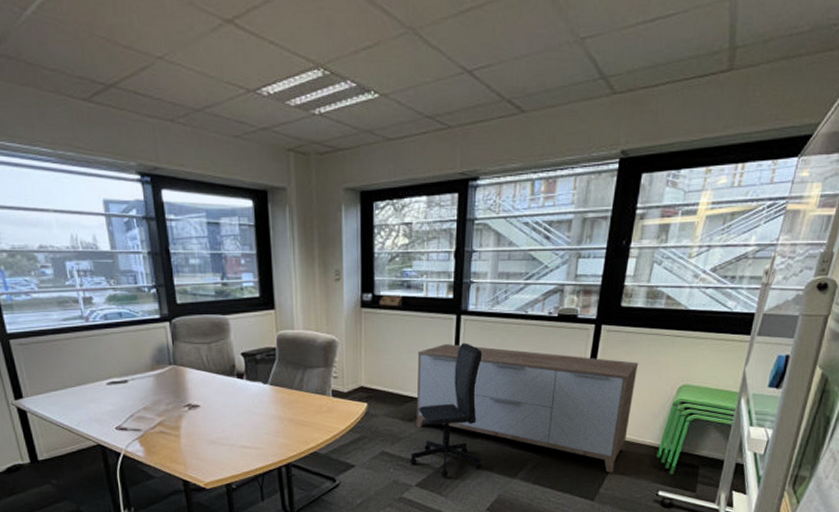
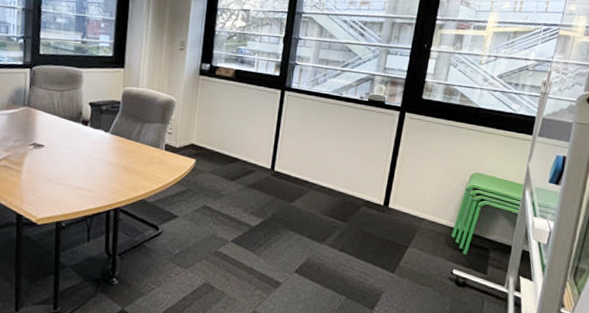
office chair: present [409,343,483,477] -> none [228,115,302,236]
sideboard: present [416,343,639,473] -> none [237,113,437,247]

